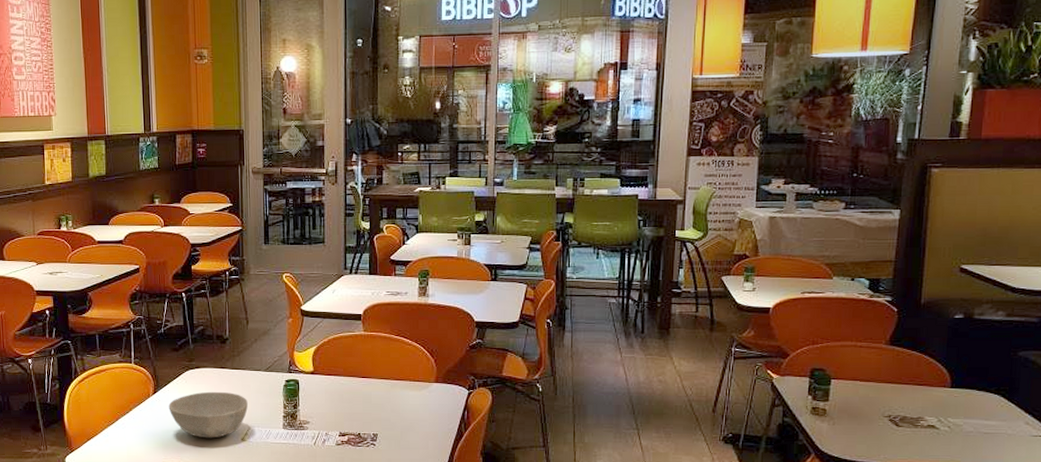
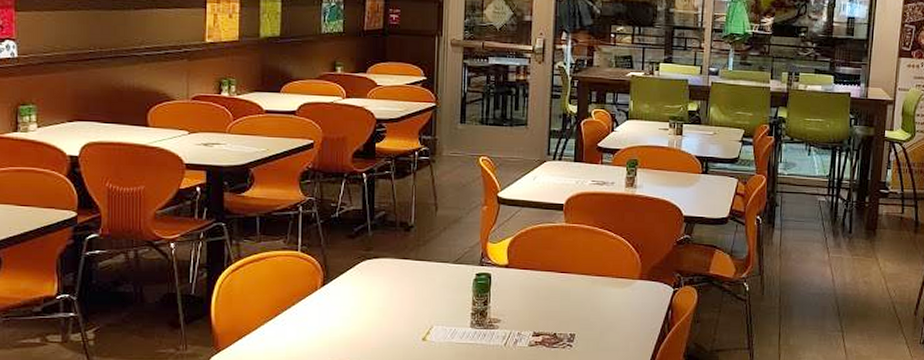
bowl: present [168,391,248,438] -> none [339,284,432,338]

